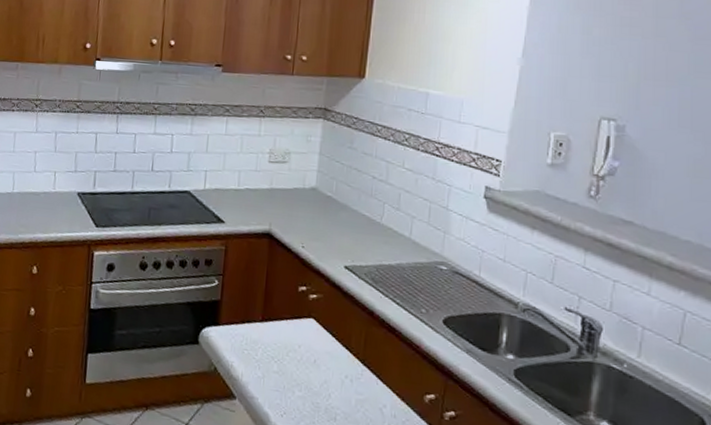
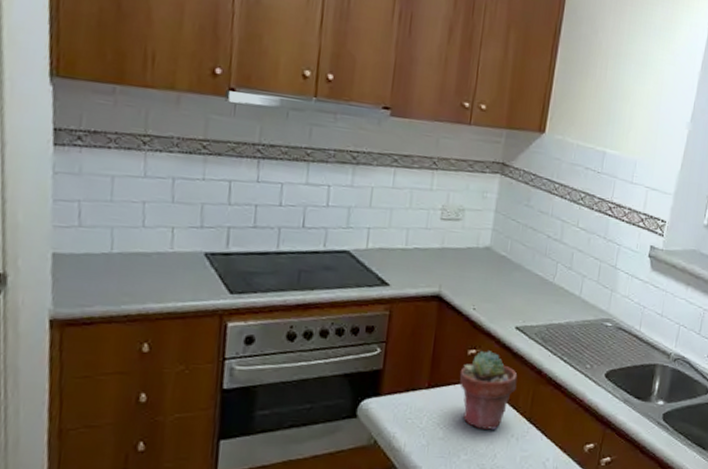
potted succulent: none [291,287,349,369] -> present [459,350,518,430]

